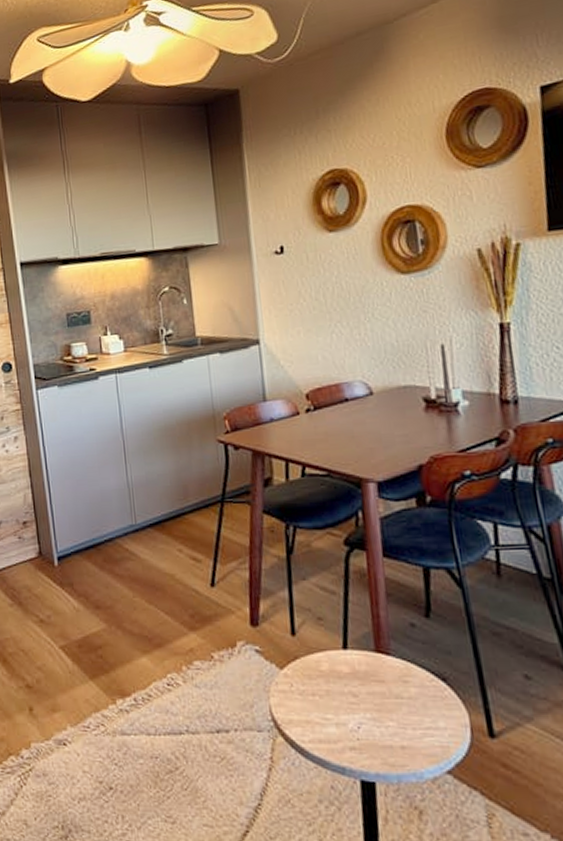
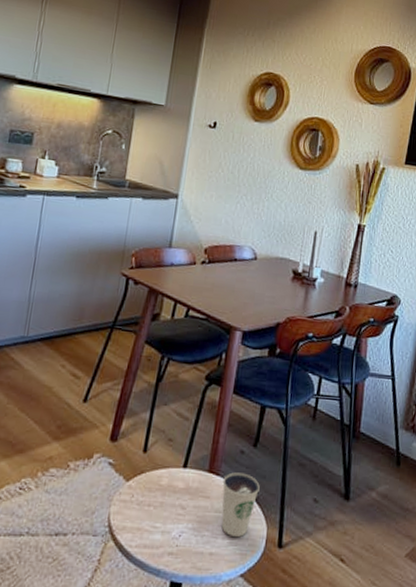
dixie cup: none [396,650,447,726] -> present [221,472,260,537]

